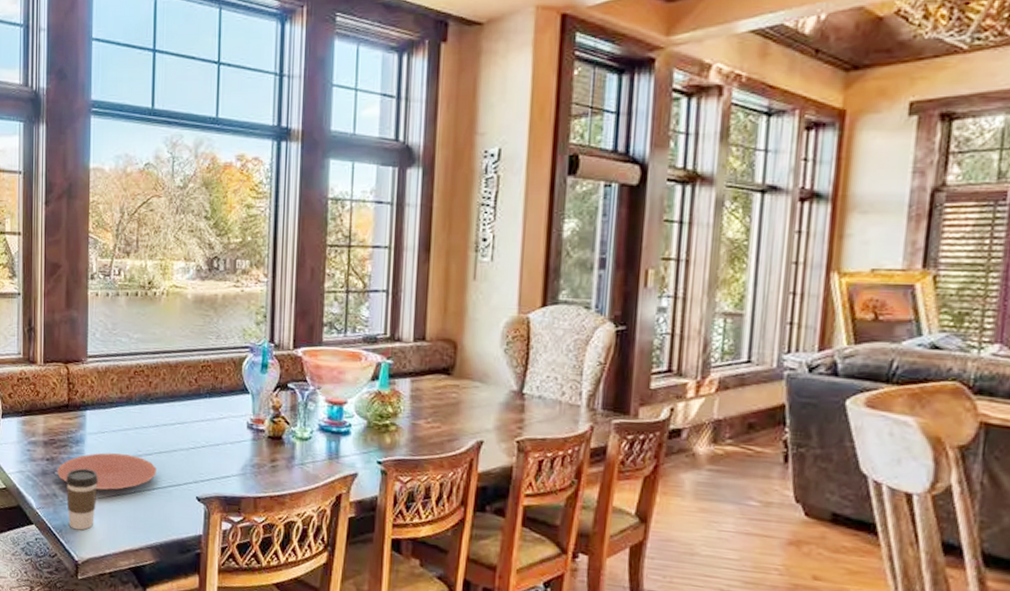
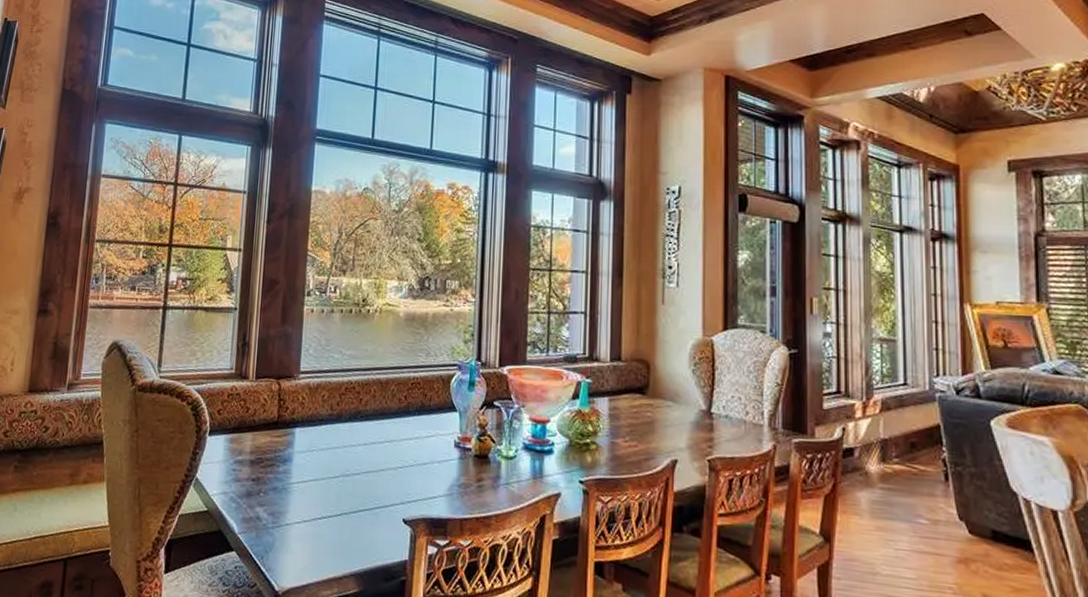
plate: present [57,453,156,490] -> none [262,472,364,513]
coffee cup: present [66,468,99,530] -> none [270,489,305,557]

